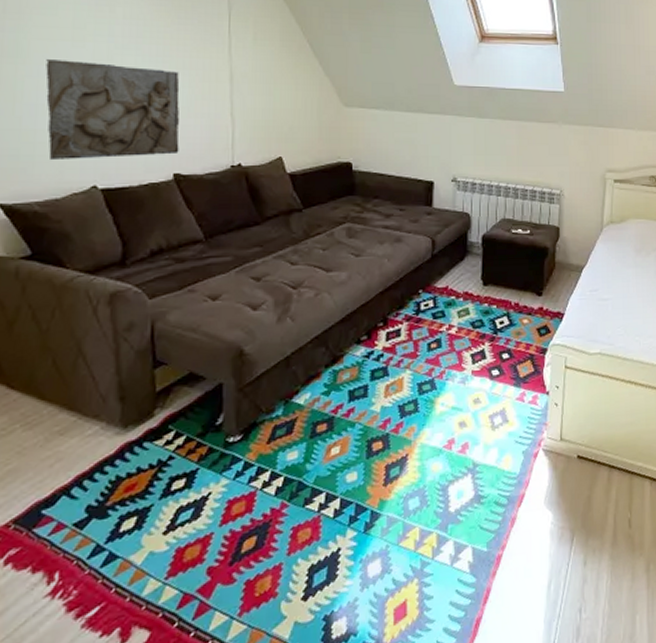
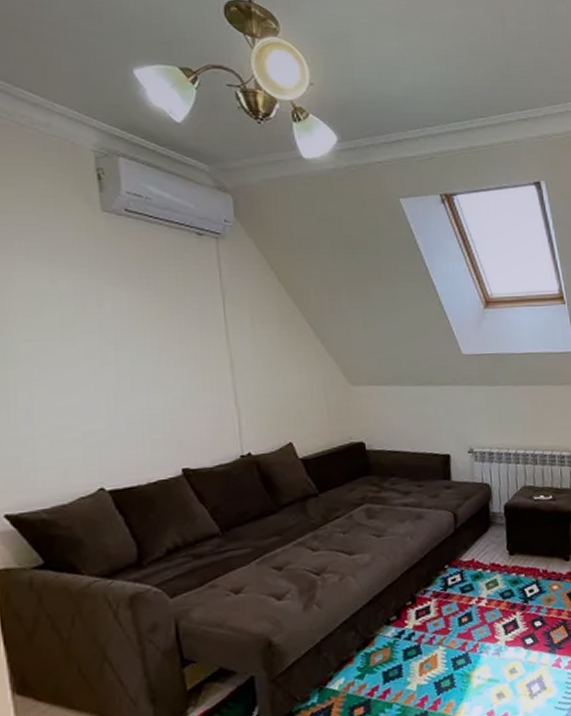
relief sculpture: present [46,59,180,161] -> none [37,361,186,466]

